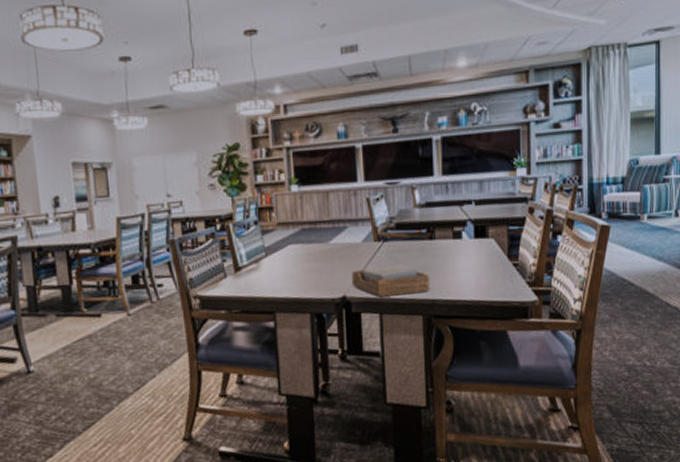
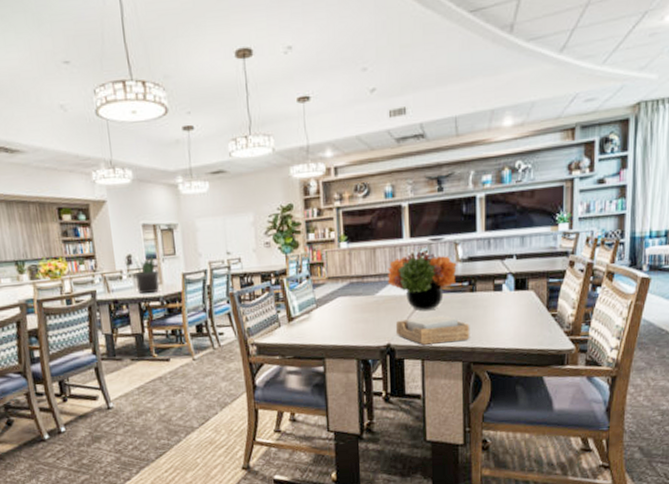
planter: none [60,198,91,240] -> present [133,256,160,293]
flower arrangement: none [342,195,414,261] -> present [388,251,457,312]

